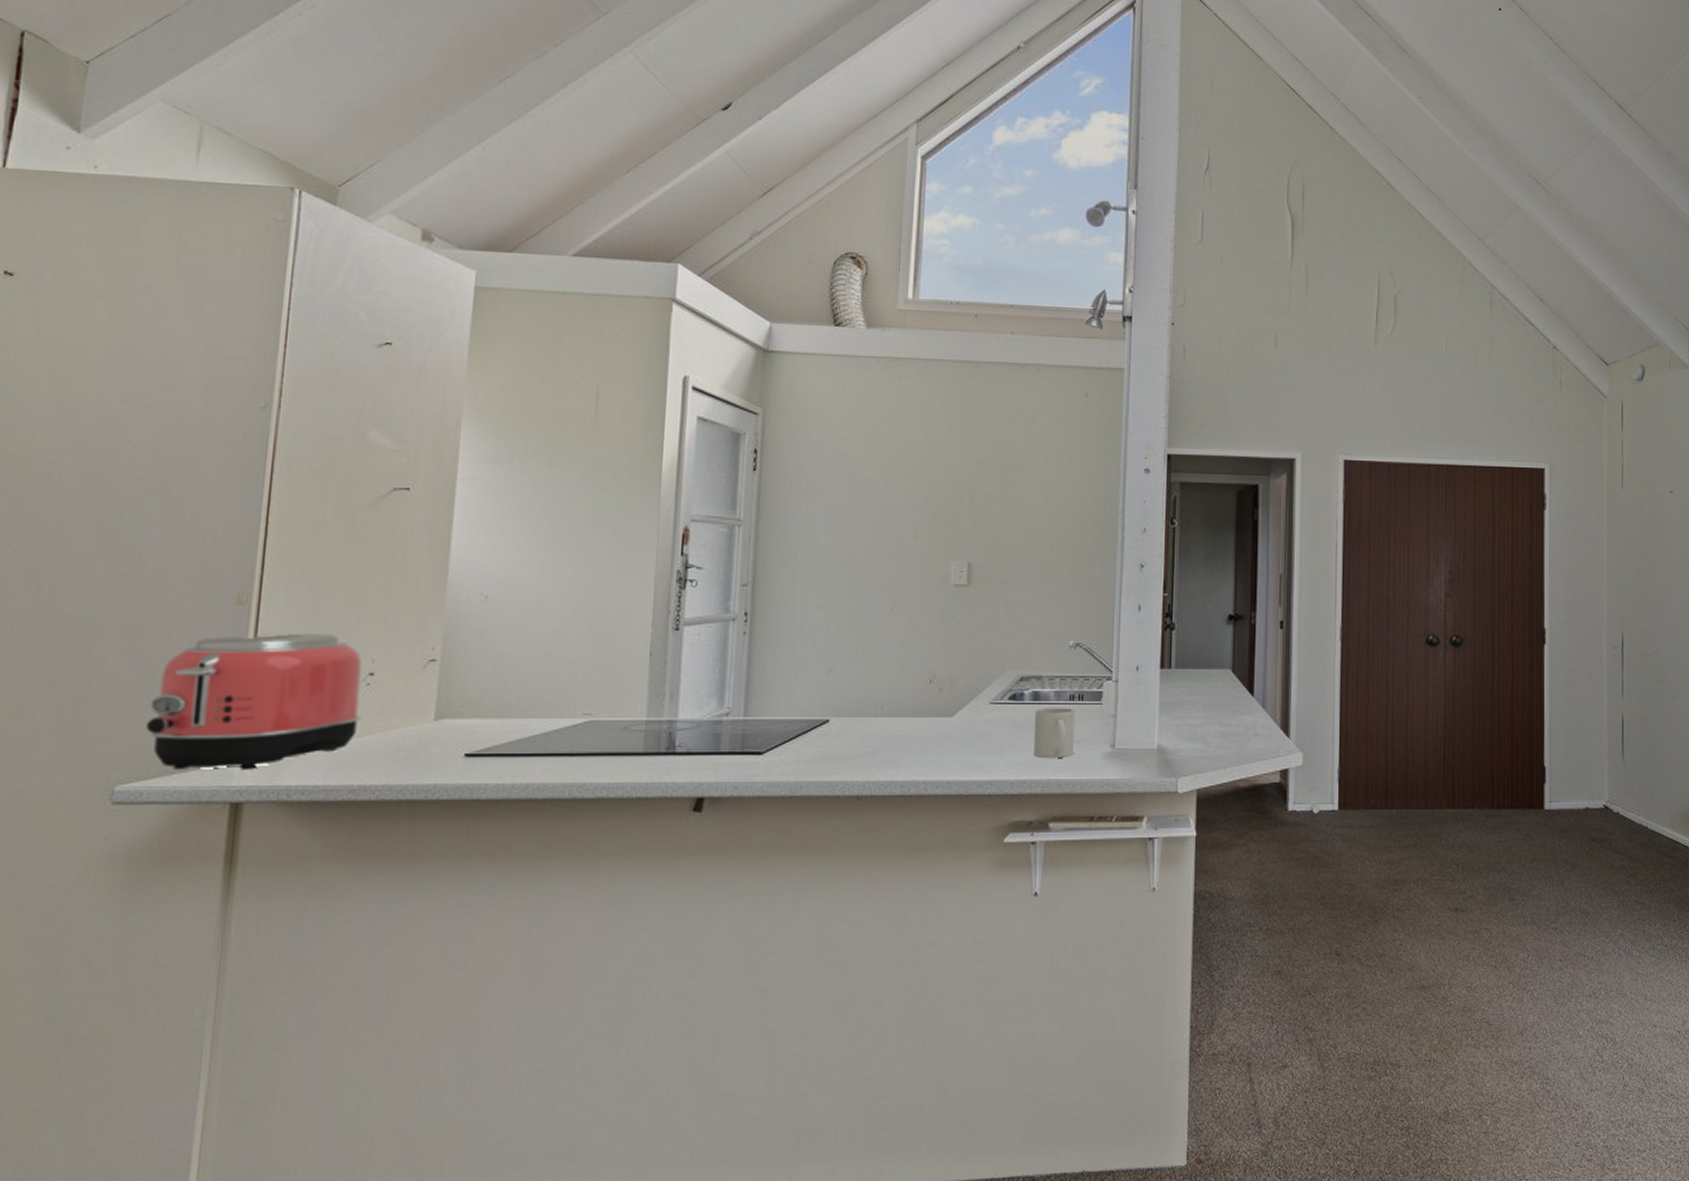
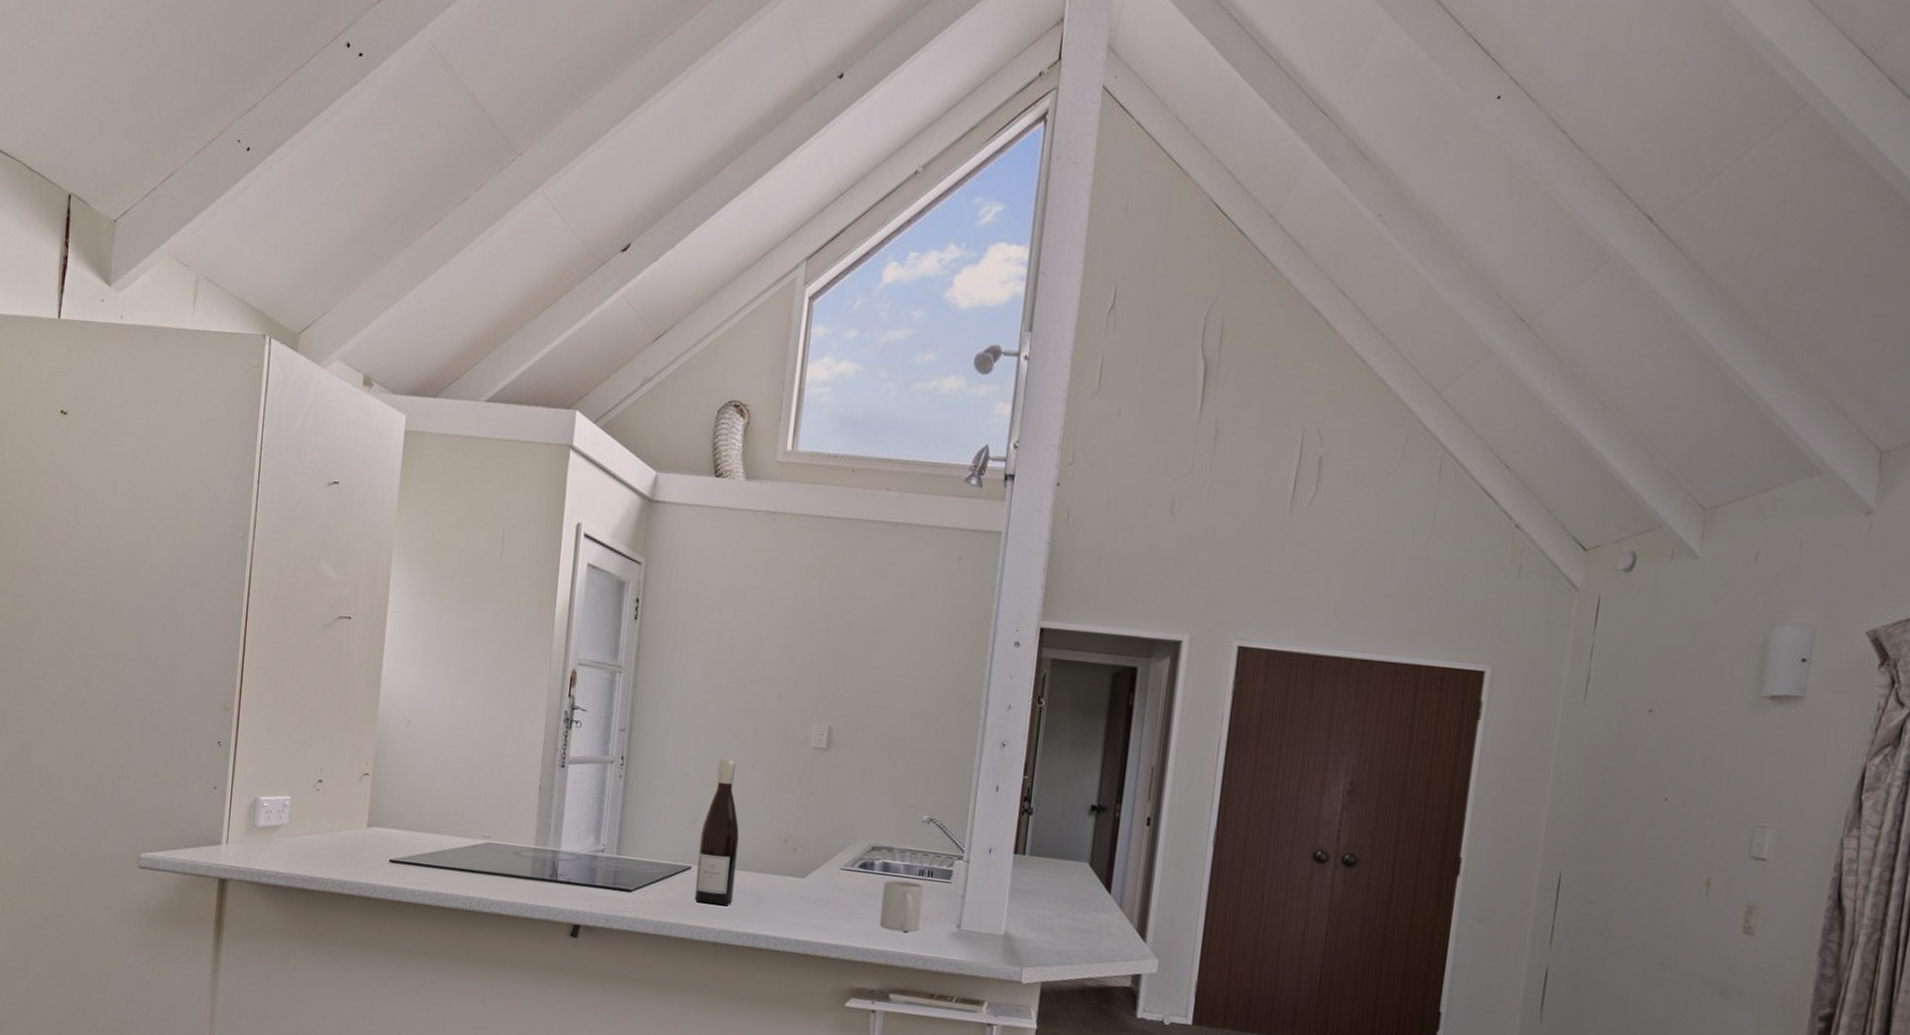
toaster: present [145,632,363,769] -> none [160,736,314,852]
bottle: none [834,605,881,758] -> present [694,759,740,906]

